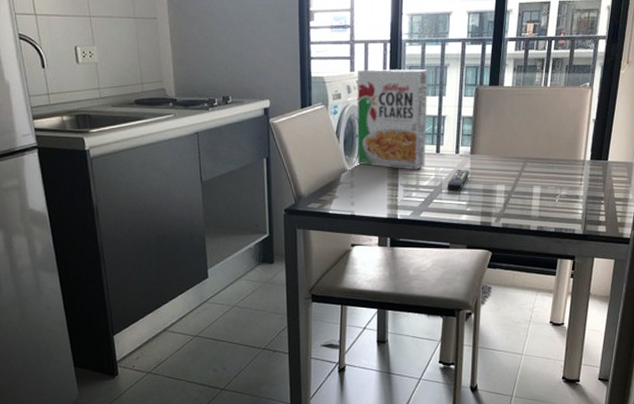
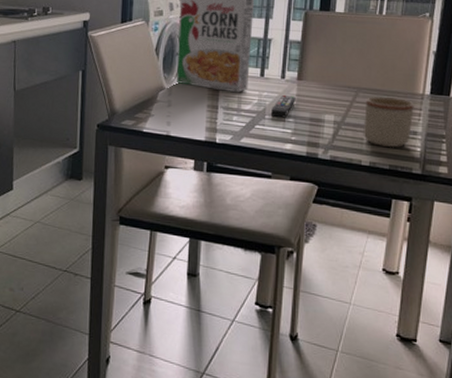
mug: none [531,165,576,212] -> present [363,97,414,148]

